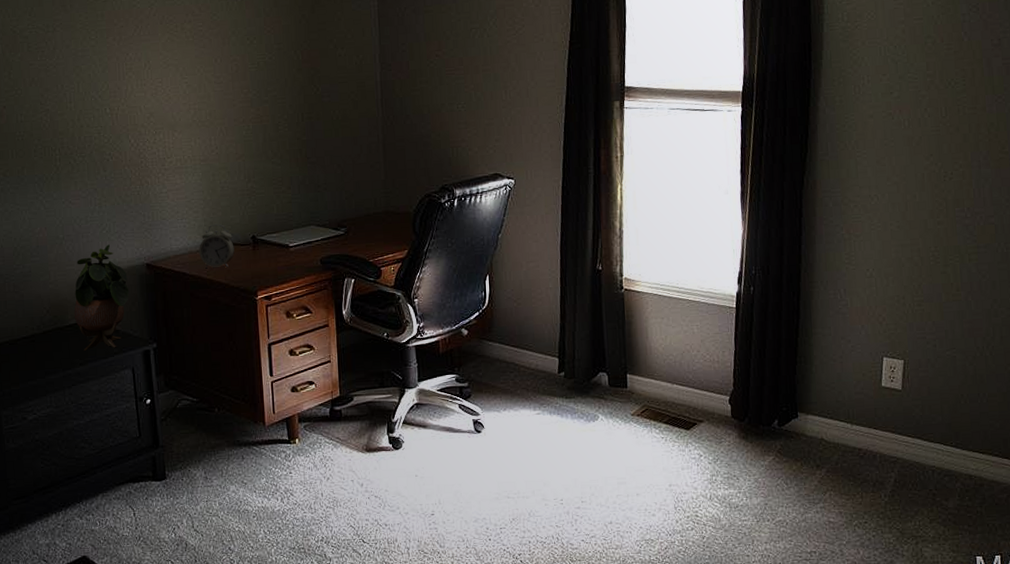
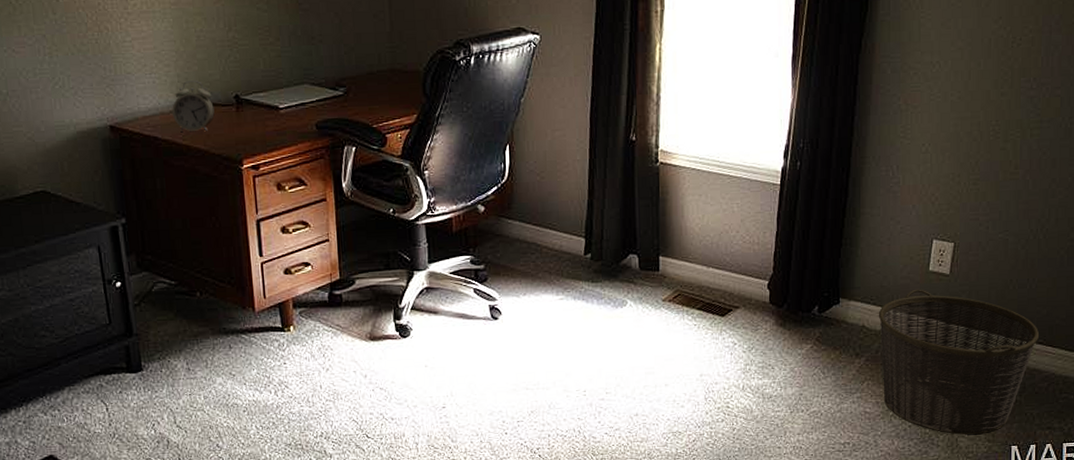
potted plant: present [74,244,130,351] -> none [24,102,91,226]
basket: none [835,403,995,545] -> present [878,289,1040,435]

